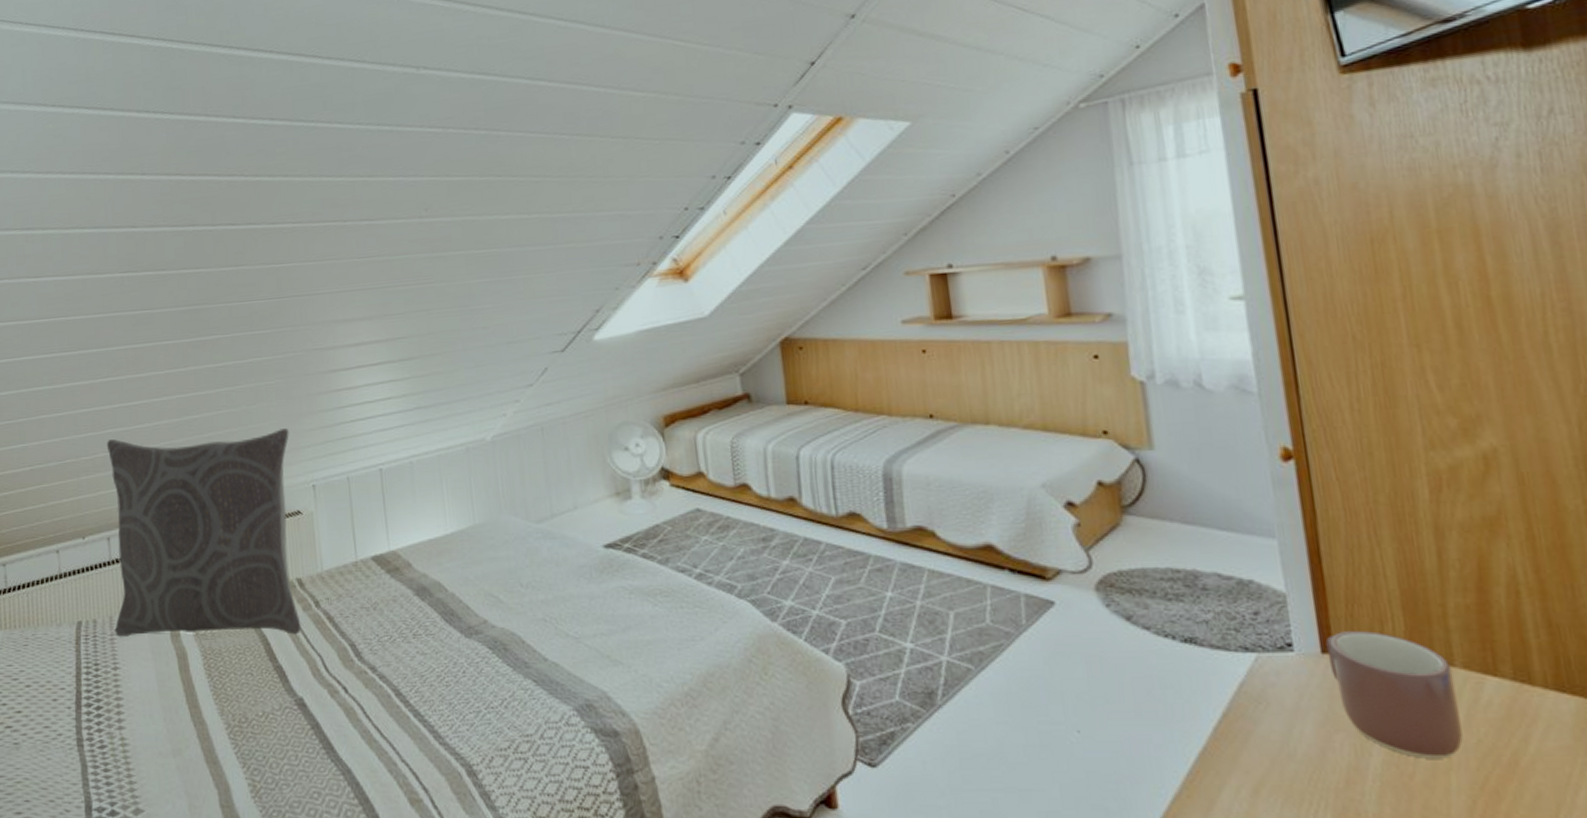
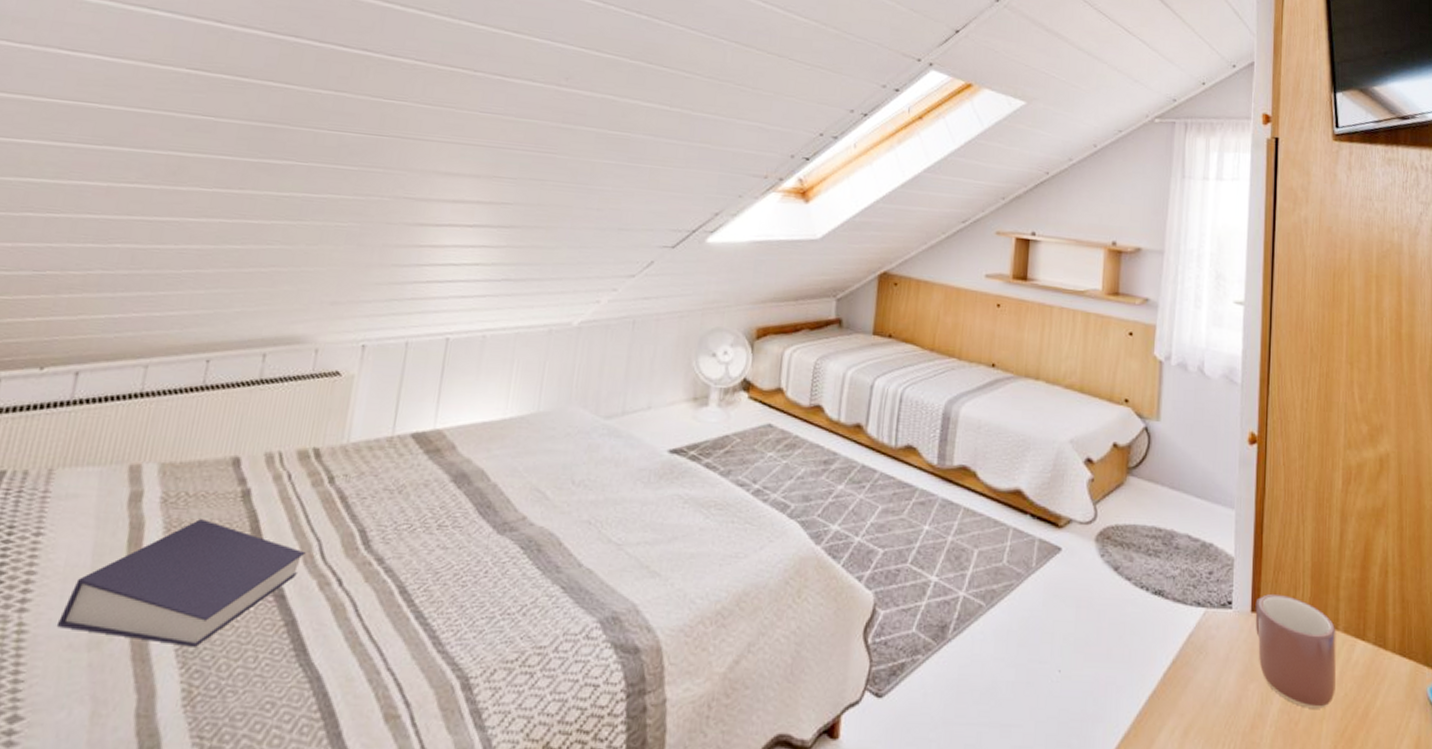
pillow: present [106,428,302,637] -> none [50,256,351,513]
book: none [147,646,313,750] -> present [58,519,306,647]

